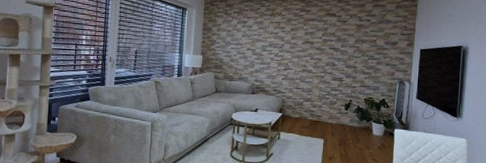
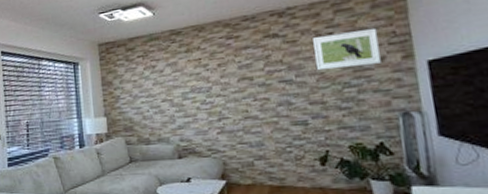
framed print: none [355,21,397,46] -> present [313,27,381,71]

